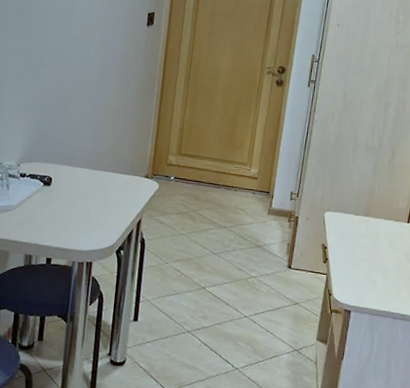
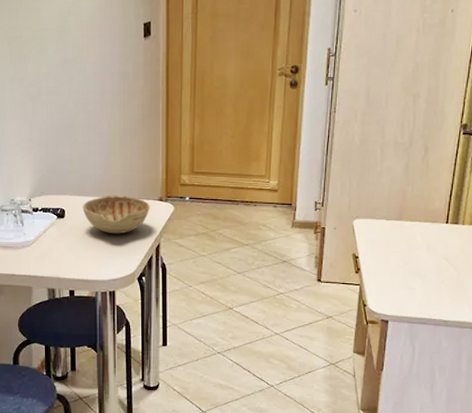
decorative bowl: none [69,167,136,207] -> present [82,195,150,235]

